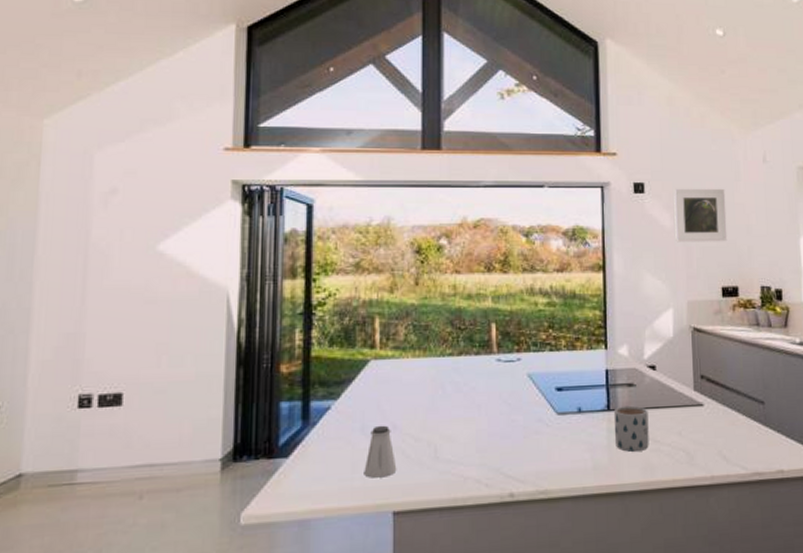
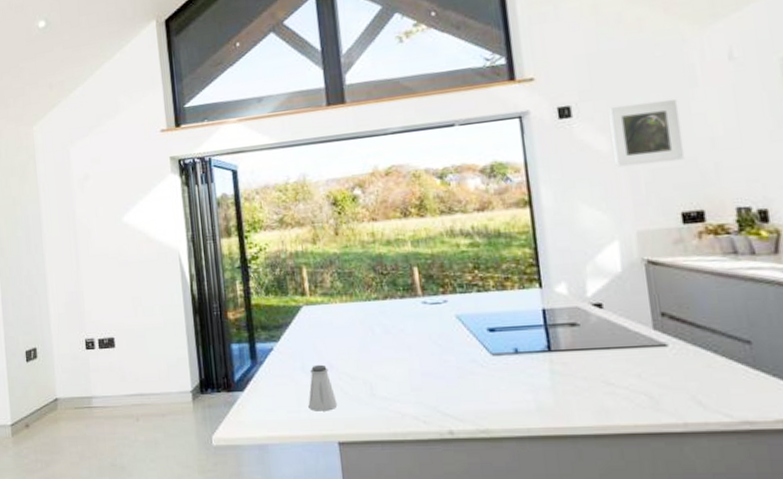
mug: present [613,405,649,452] -> none [555,346,602,394]

